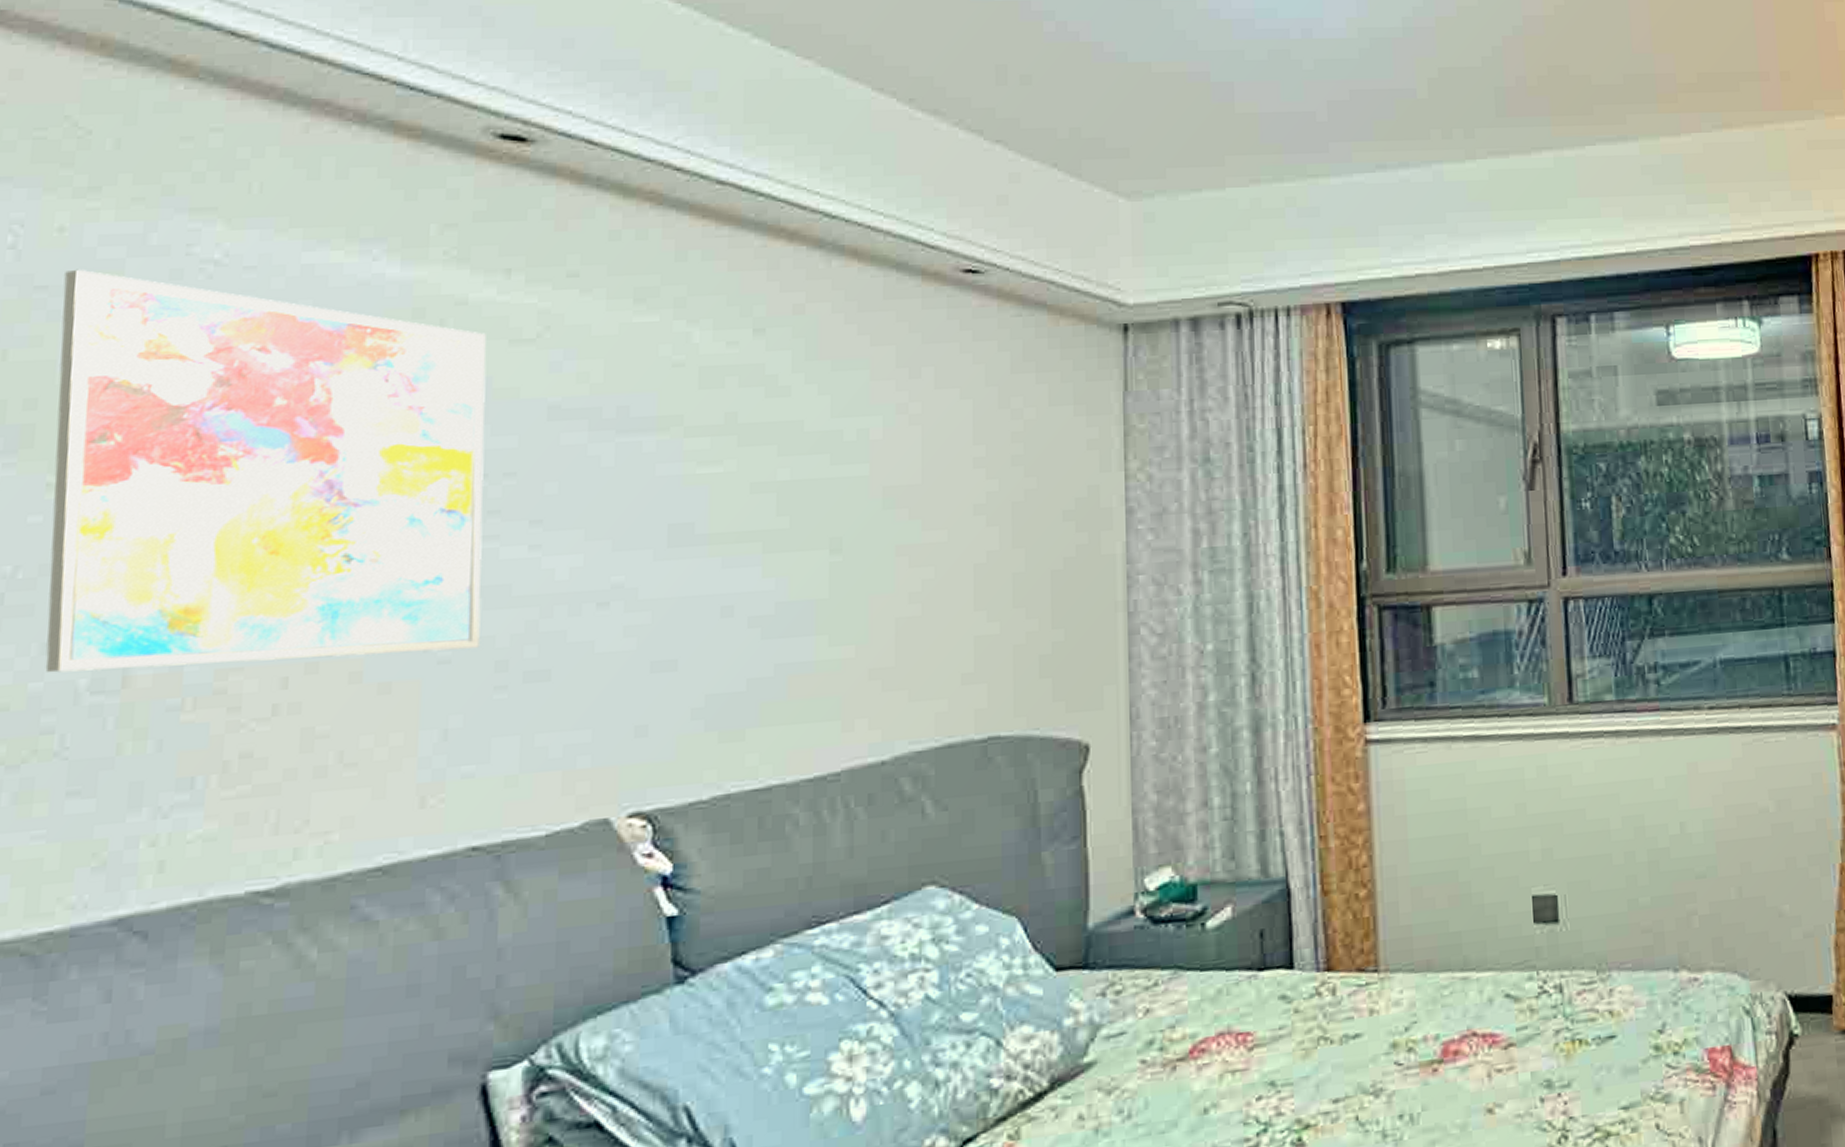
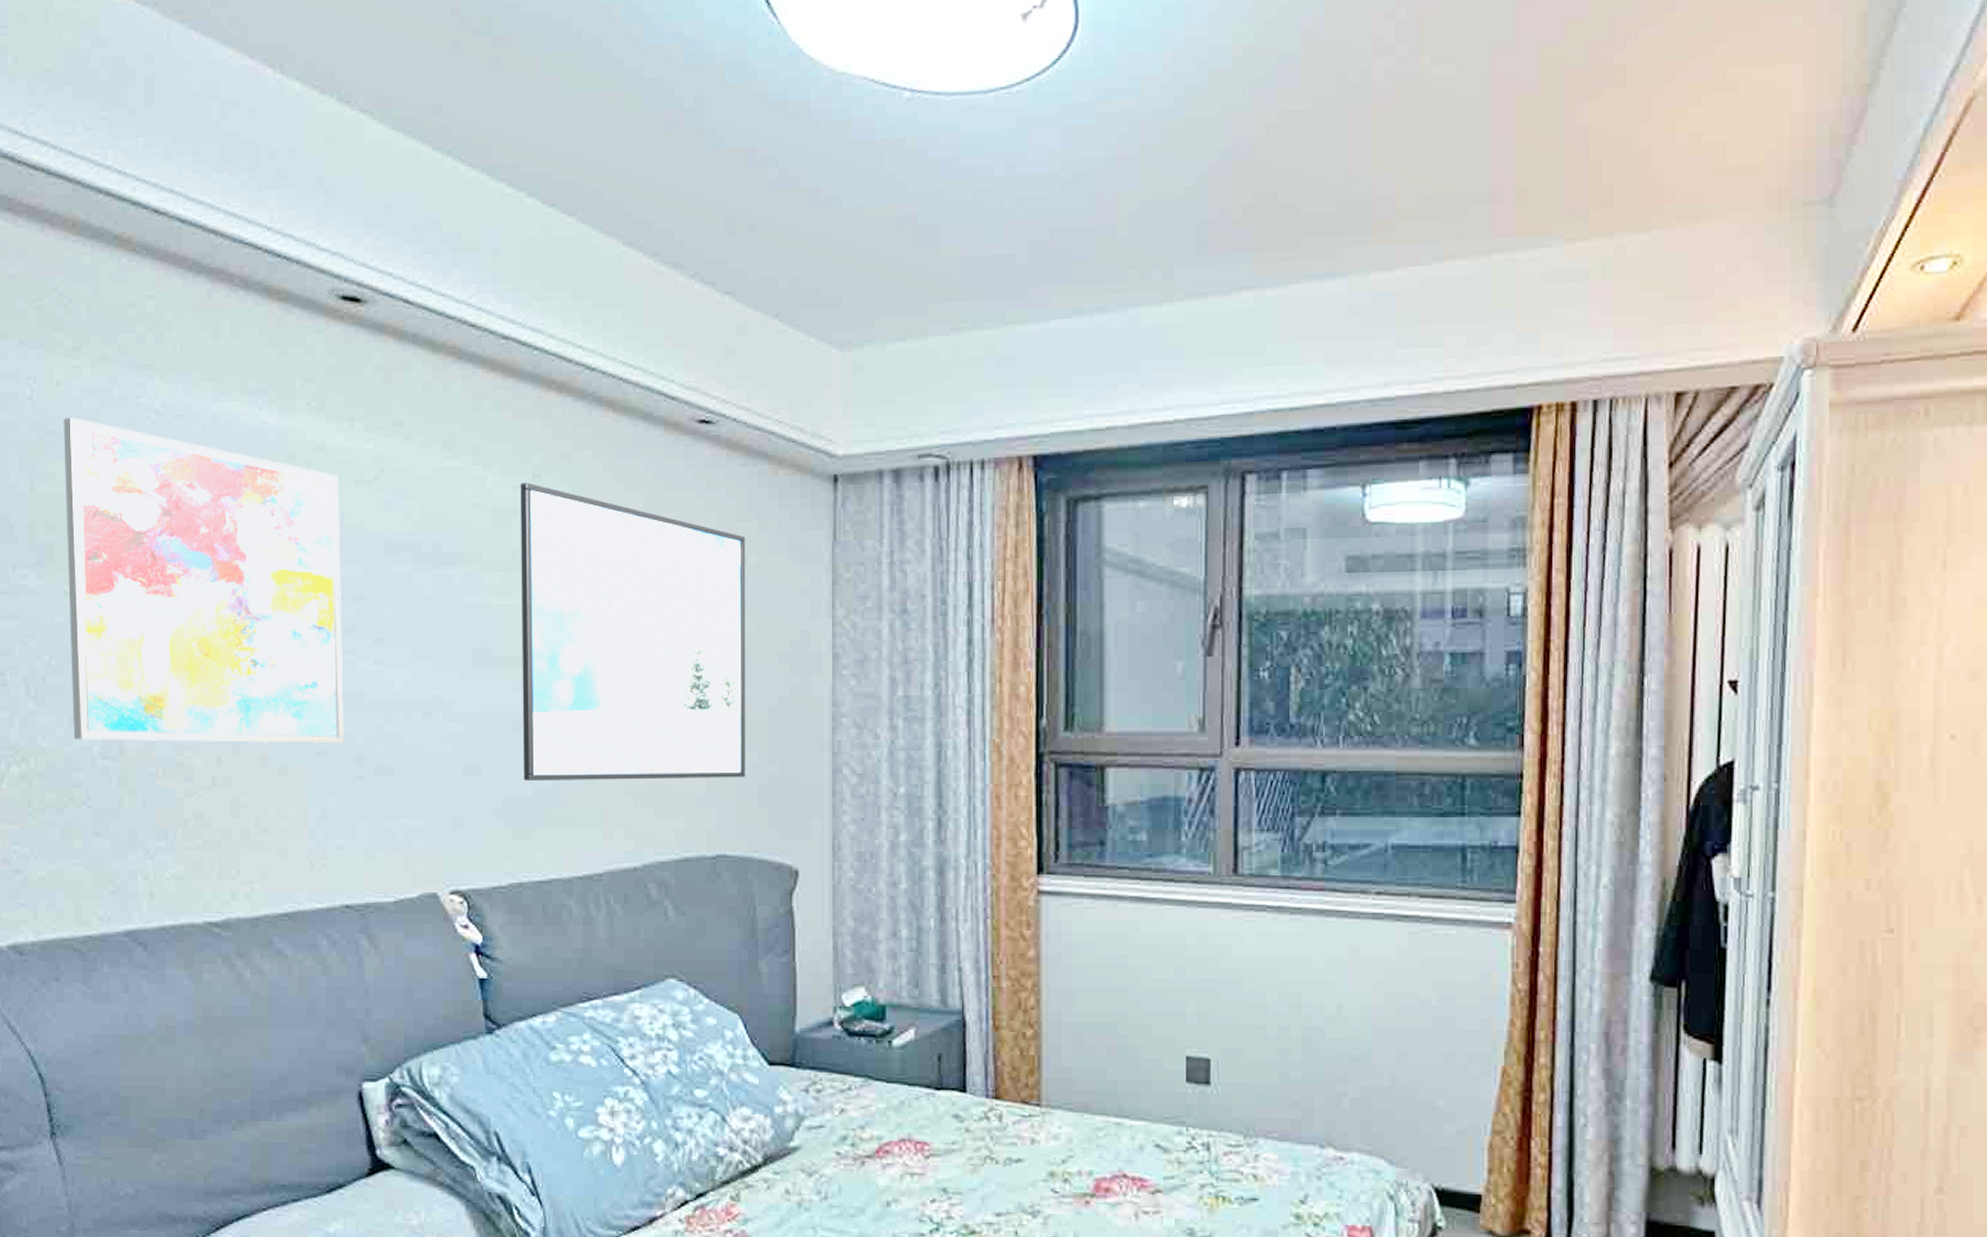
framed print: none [734,338,1024,673] -> present [520,482,746,781]

